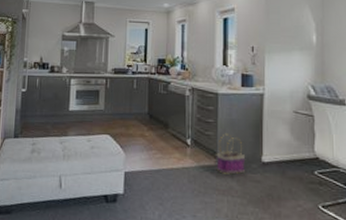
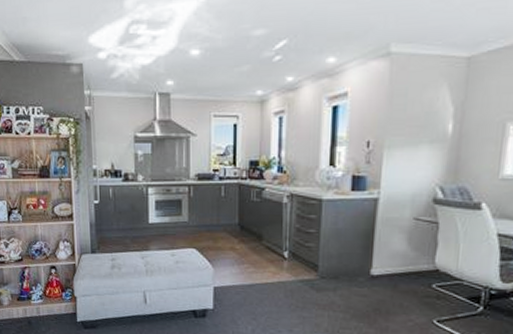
basket: present [216,133,246,174] -> none [317,244,352,289]

